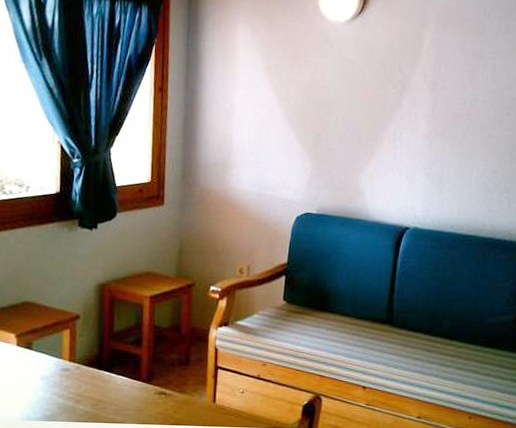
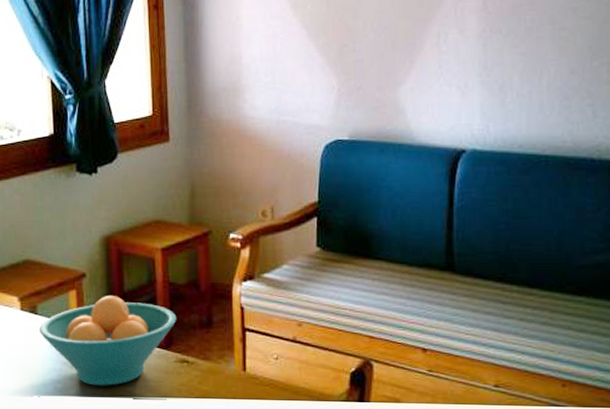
fruit bowl: none [33,335,159,414] -> present [40,296,177,386]

